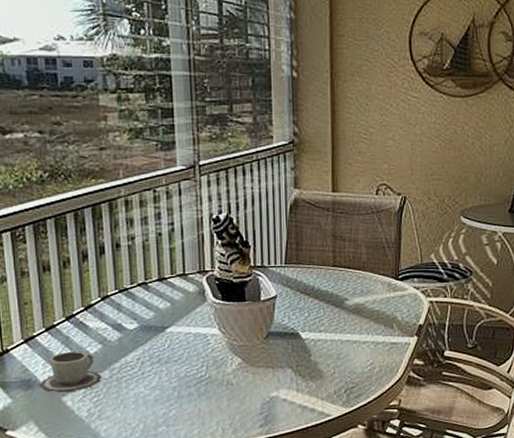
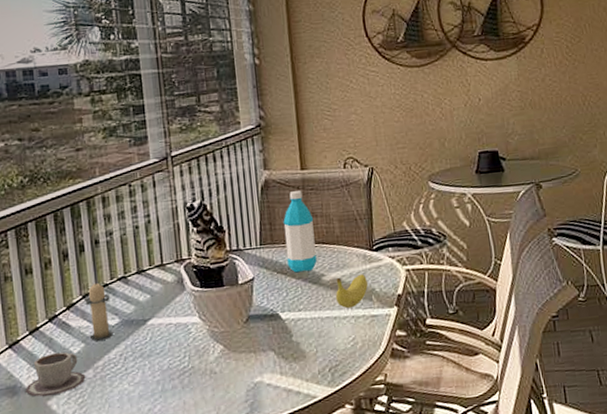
candle: none [103,283,132,343] -> present [84,279,114,341]
water bottle: none [310,213,341,295] -> present [283,190,317,273]
fruit: none [358,302,391,334] -> present [336,274,369,309]

